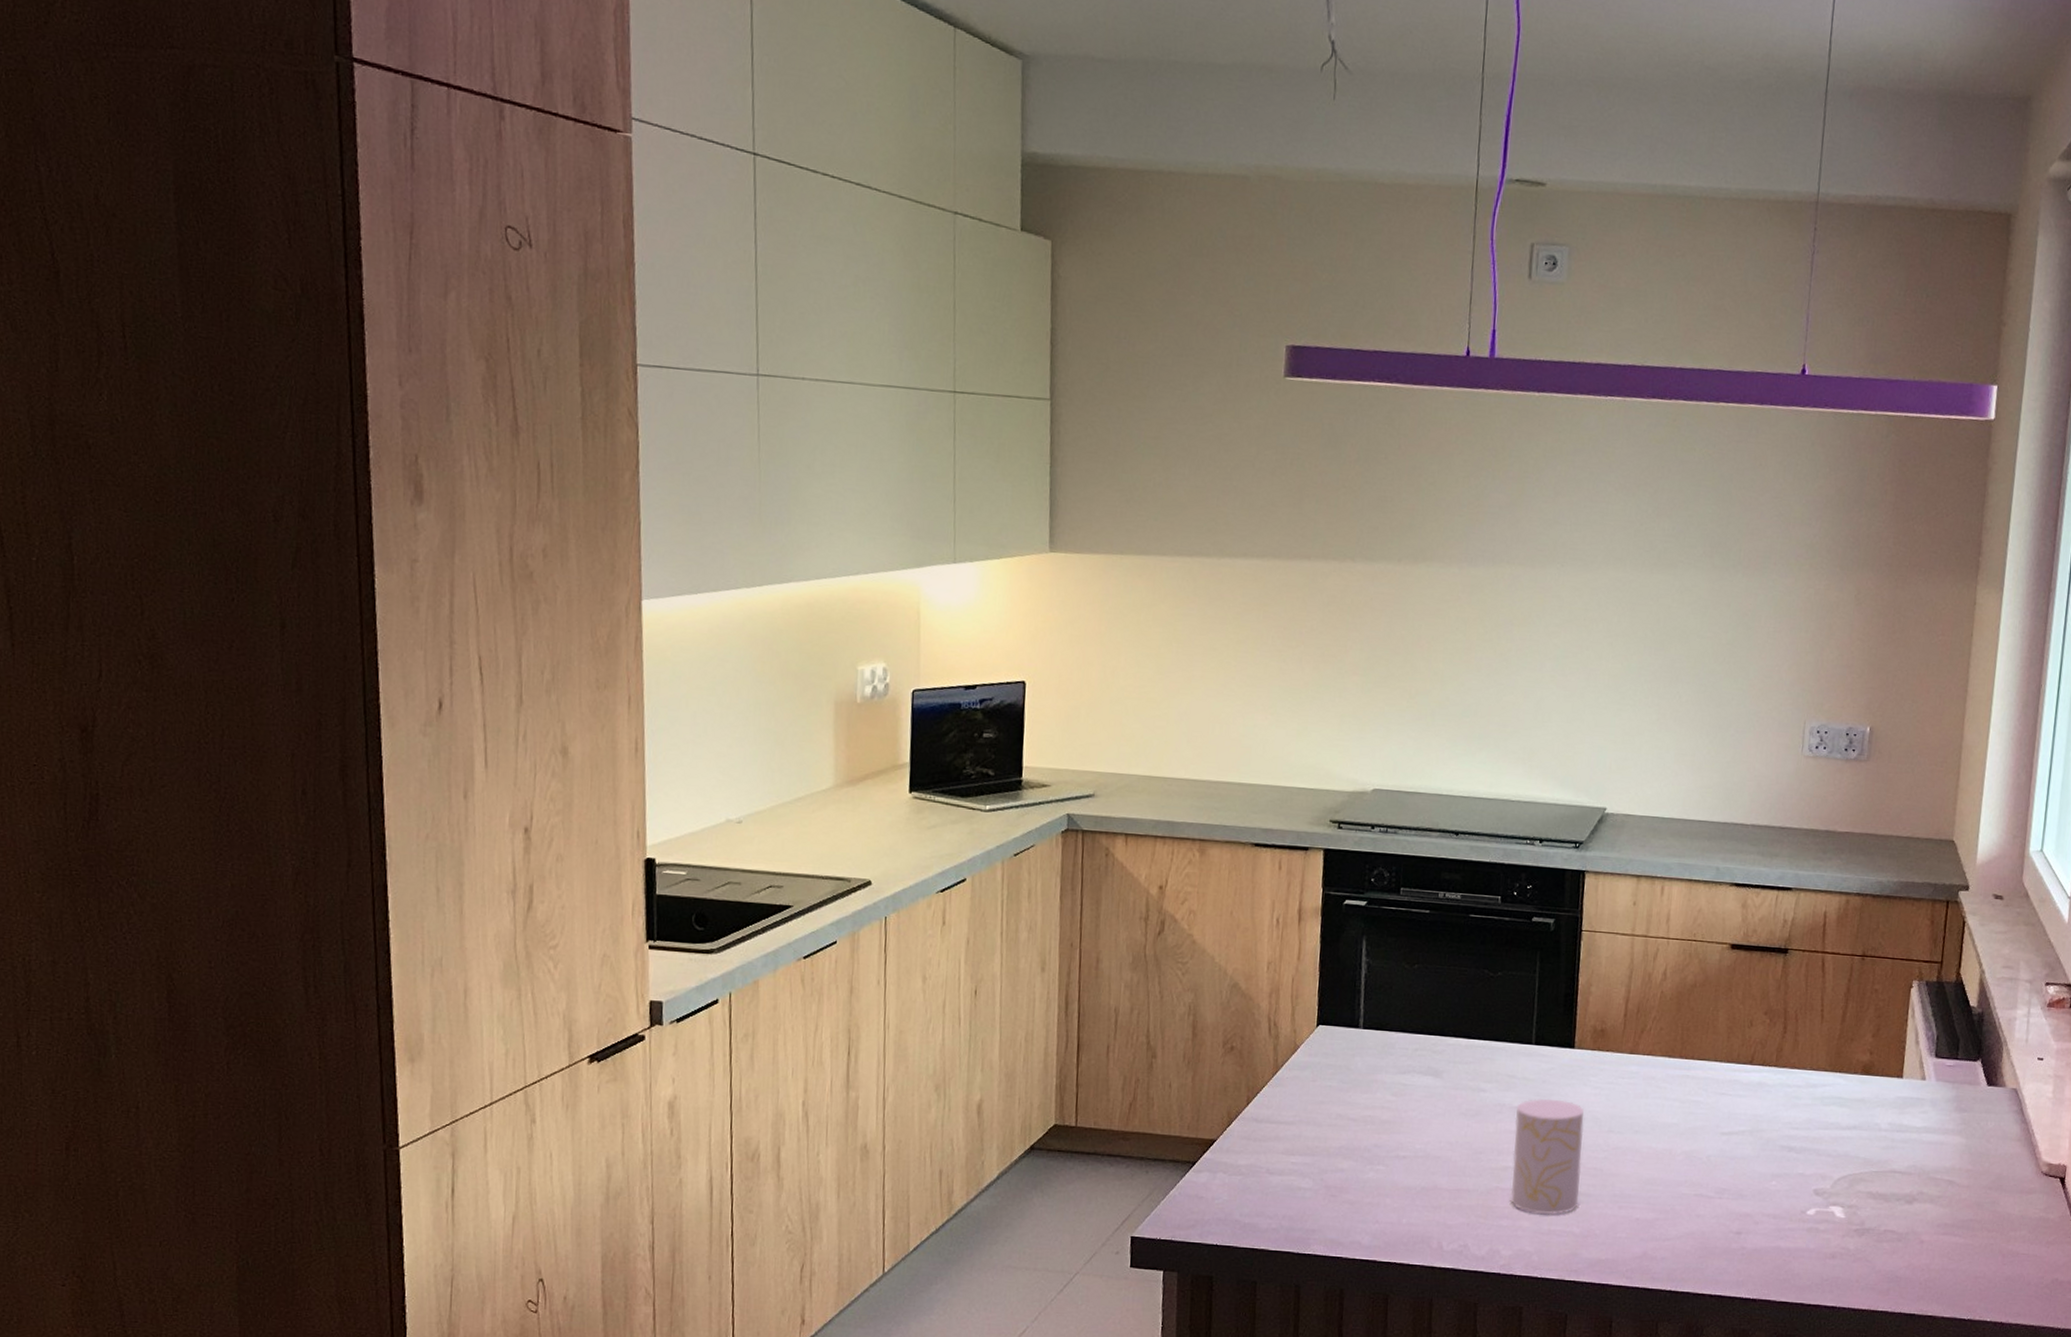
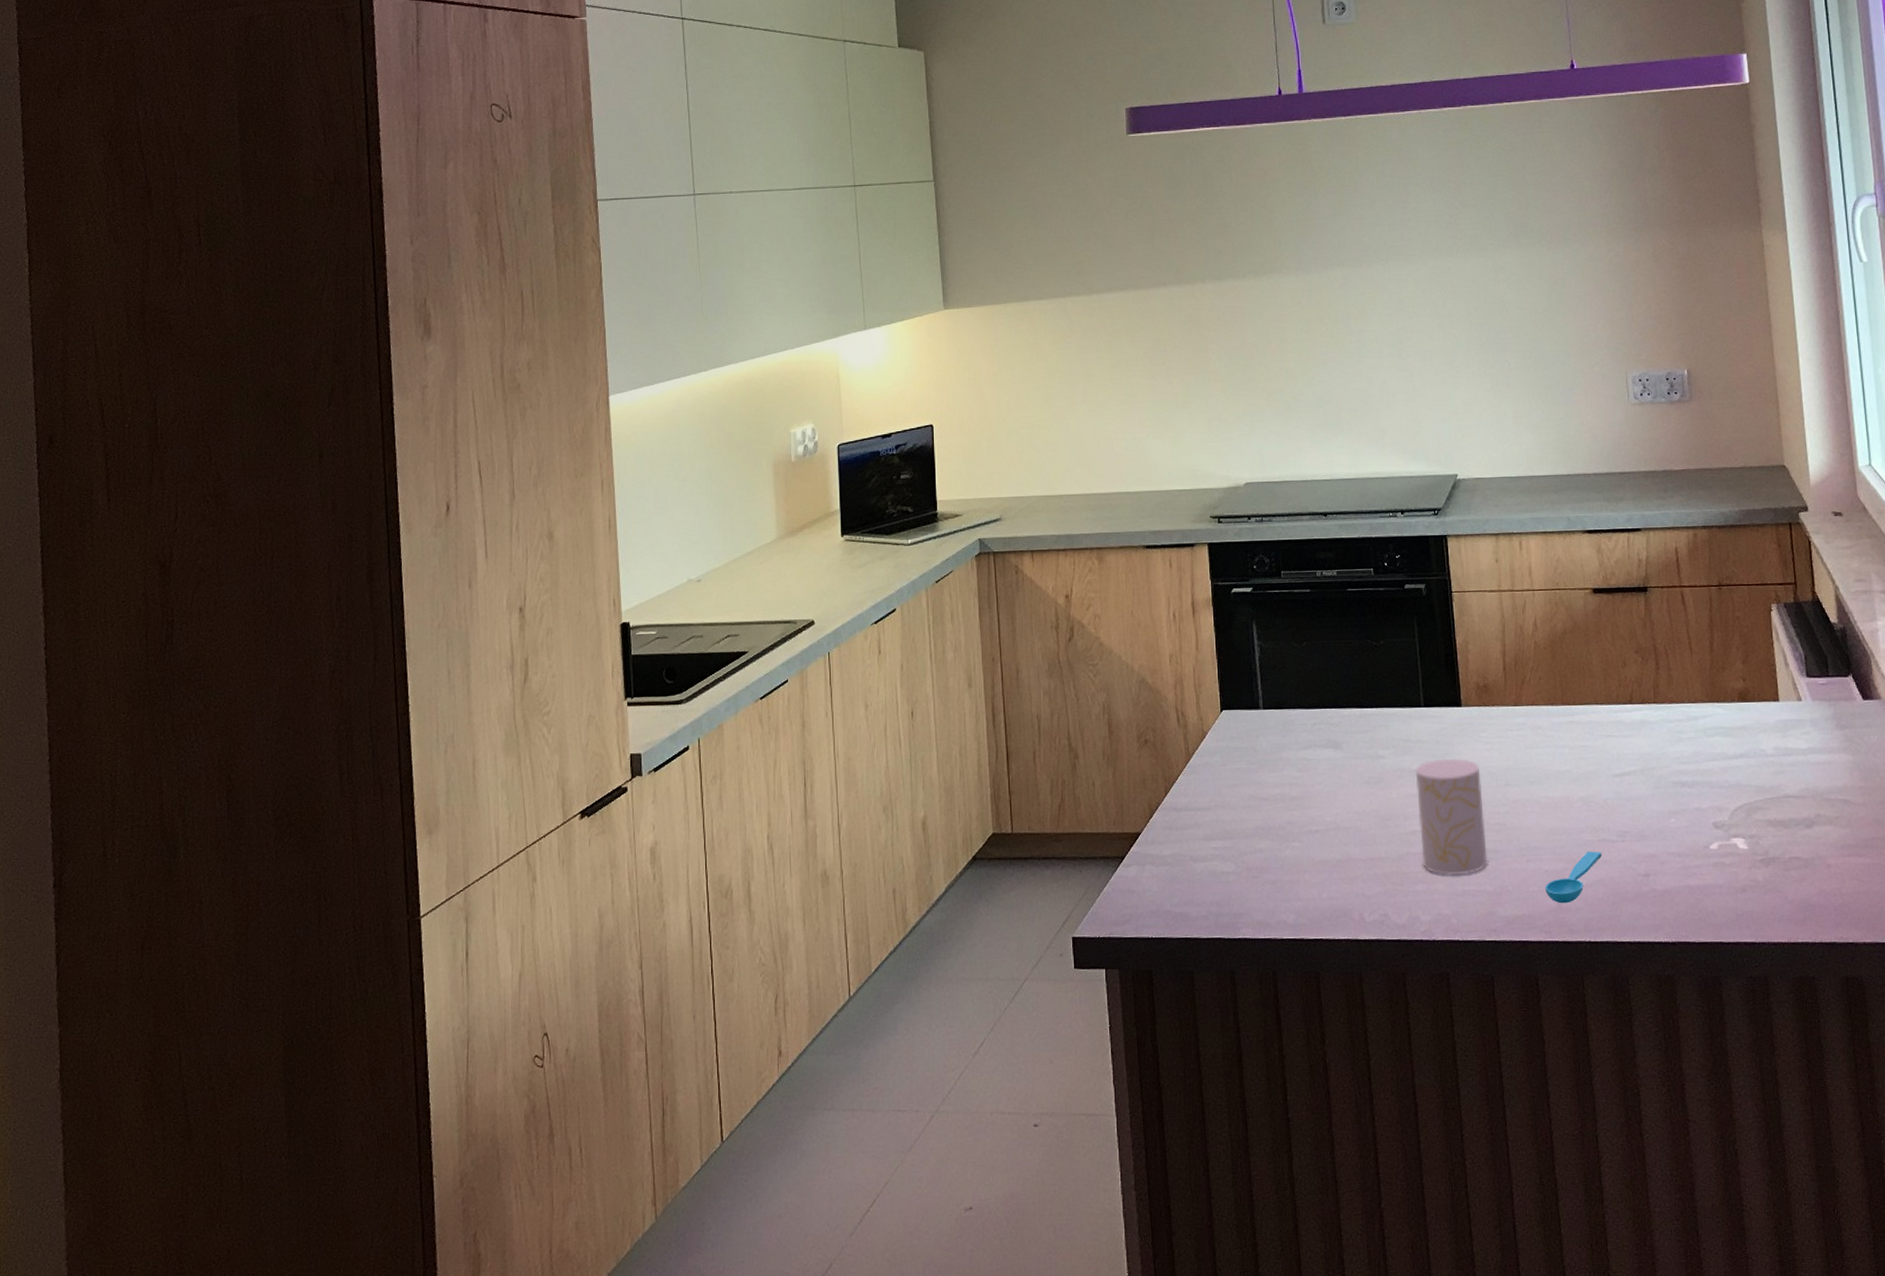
spoon: none [1633,1204,1697,1253] -> present [1545,851,1602,904]

